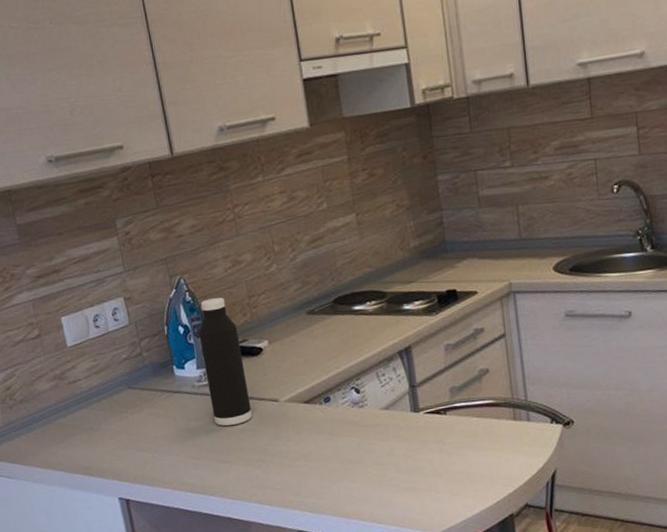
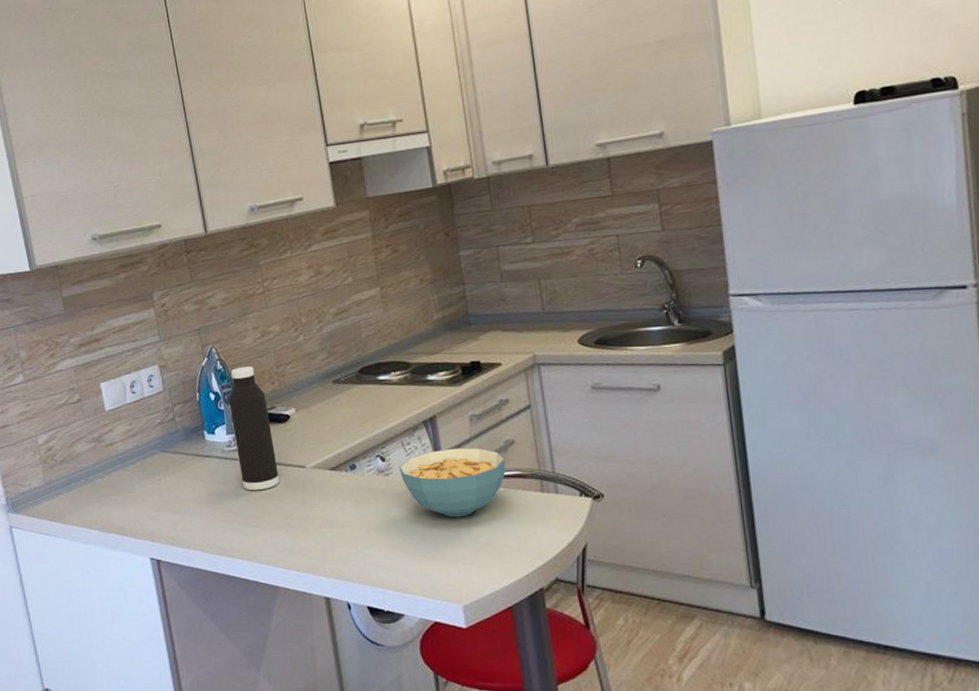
cereal bowl: none [373,377,480,448] -> present [398,447,506,518]

